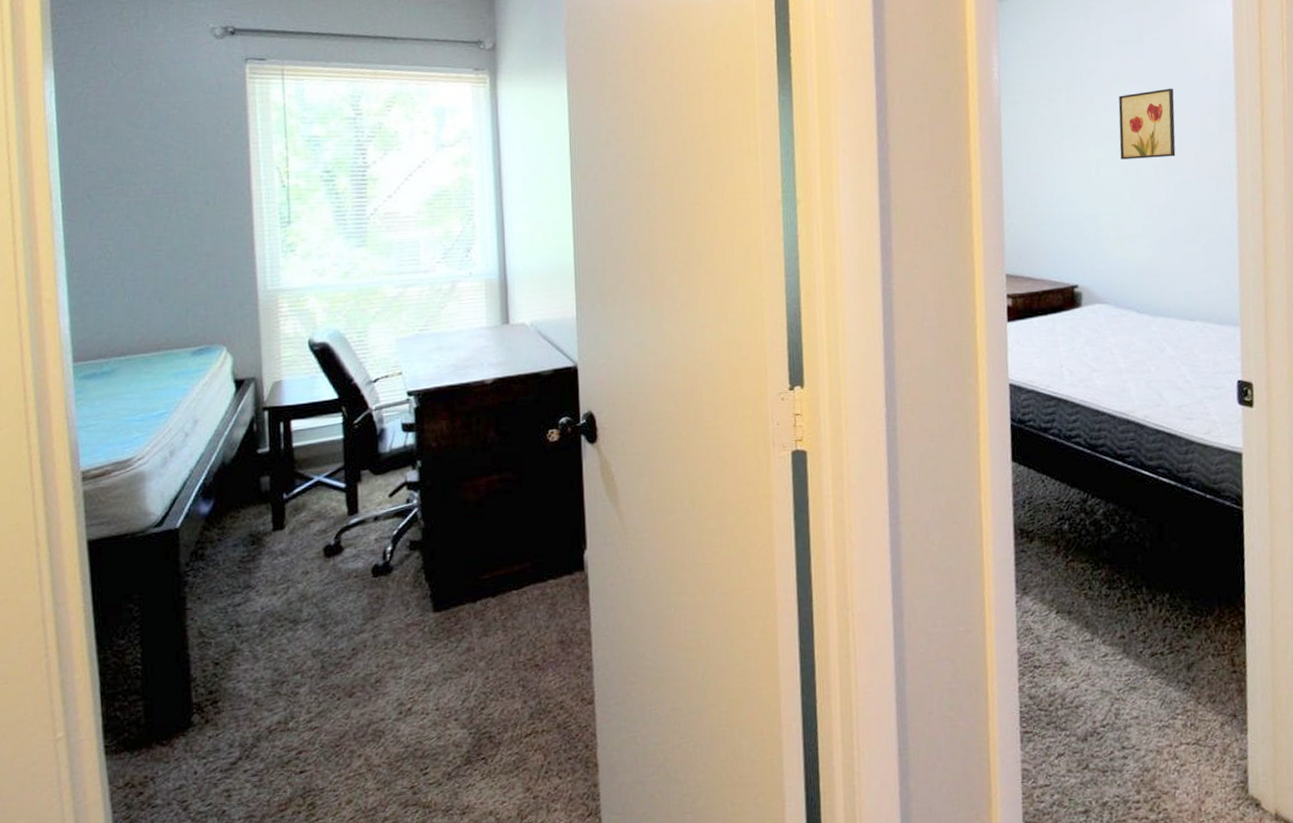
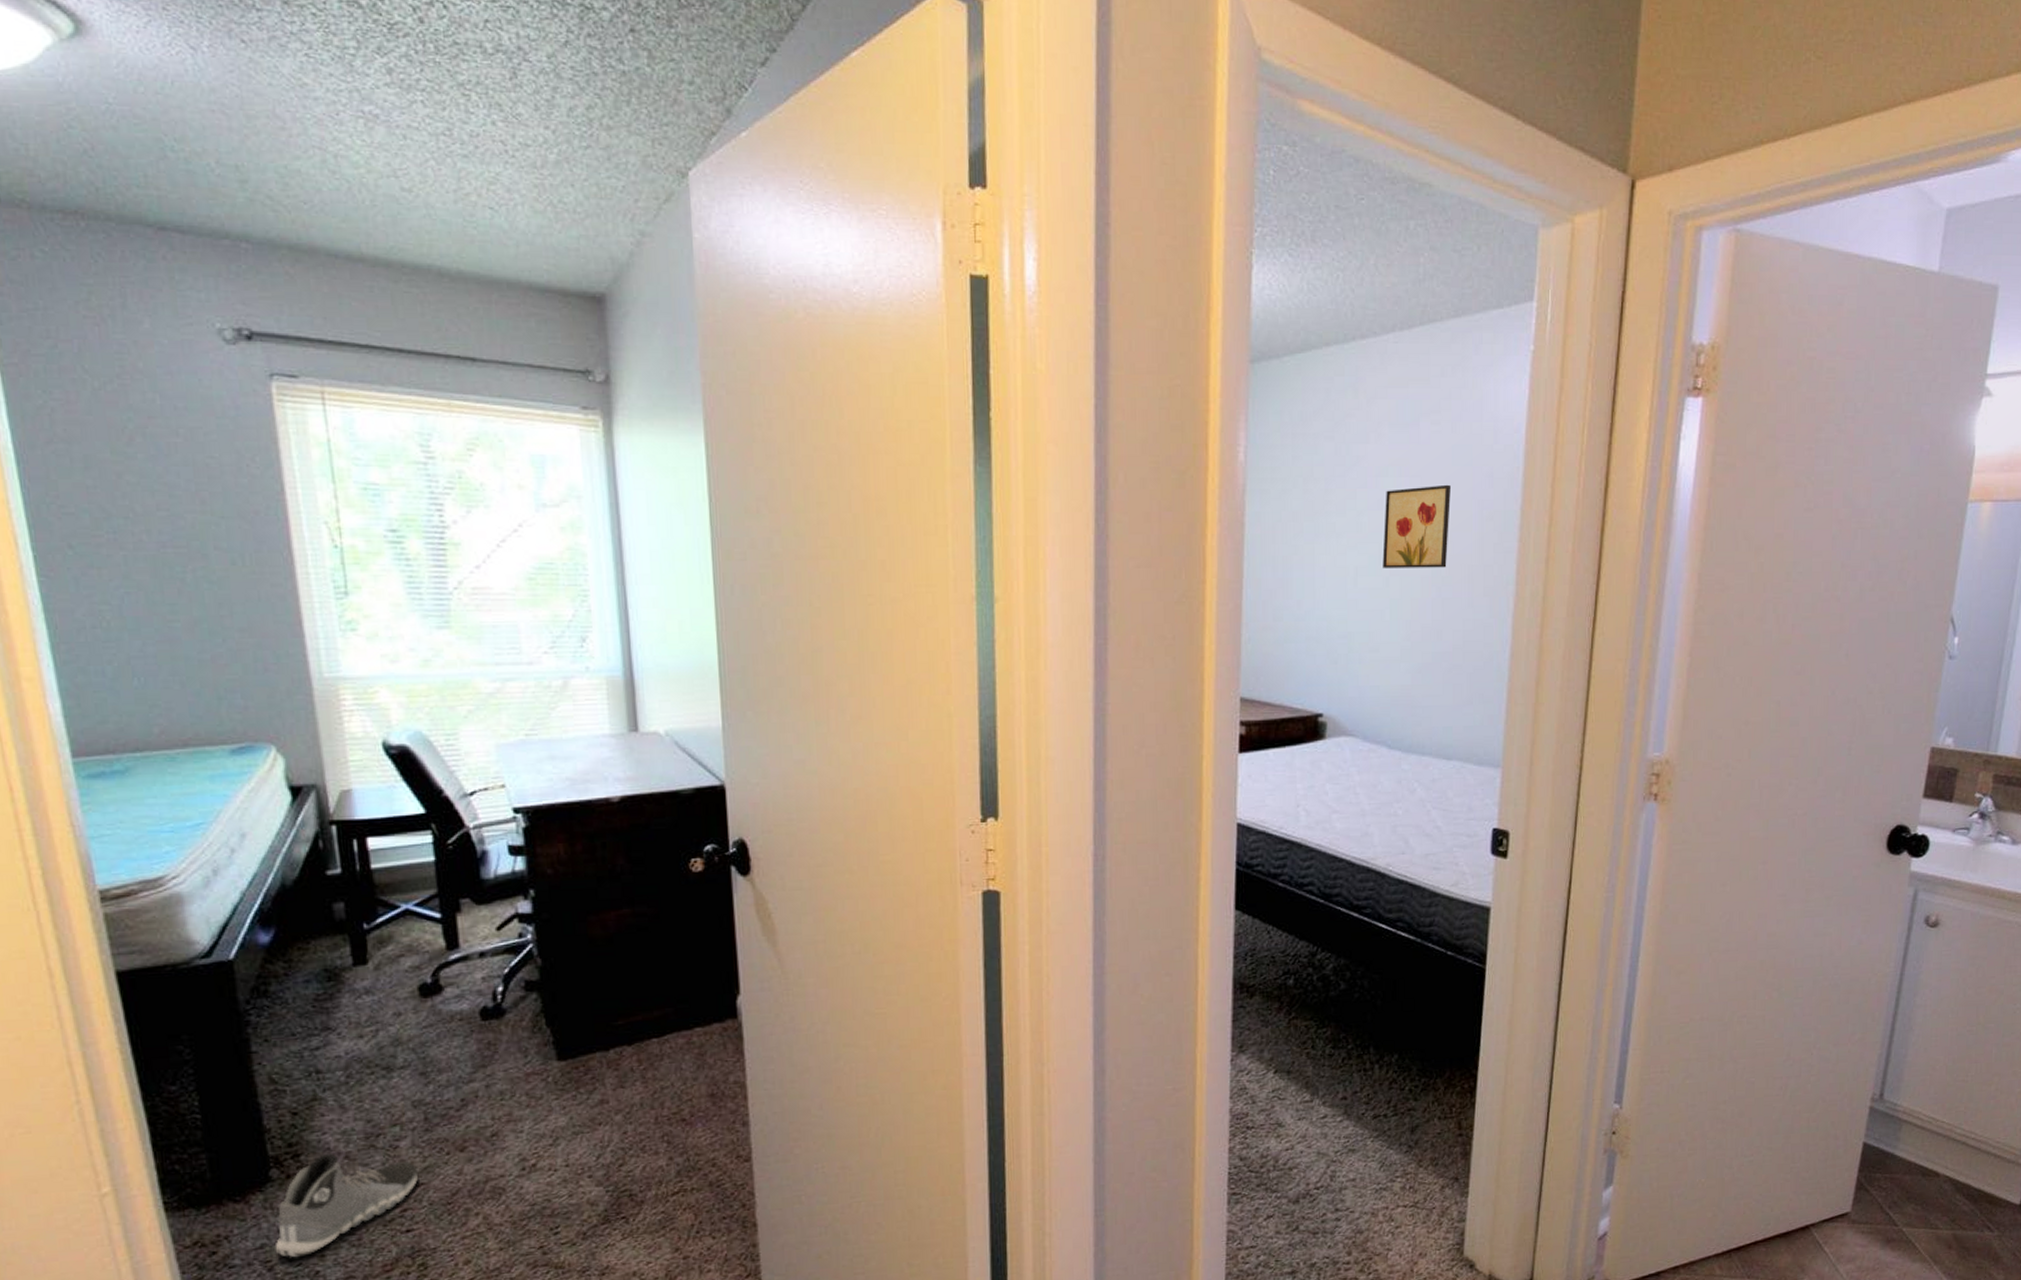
sneaker: none [191,699,314,797] -> present [274,1153,419,1257]

